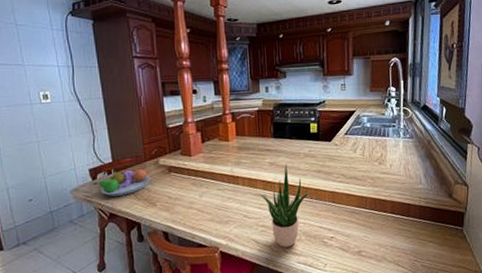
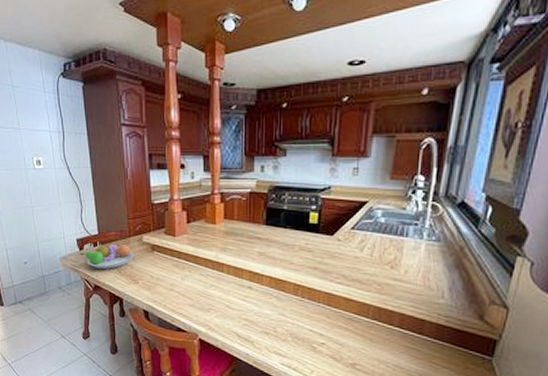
potted plant: present [259,164,311,248] -> none [244,255,303,346]

